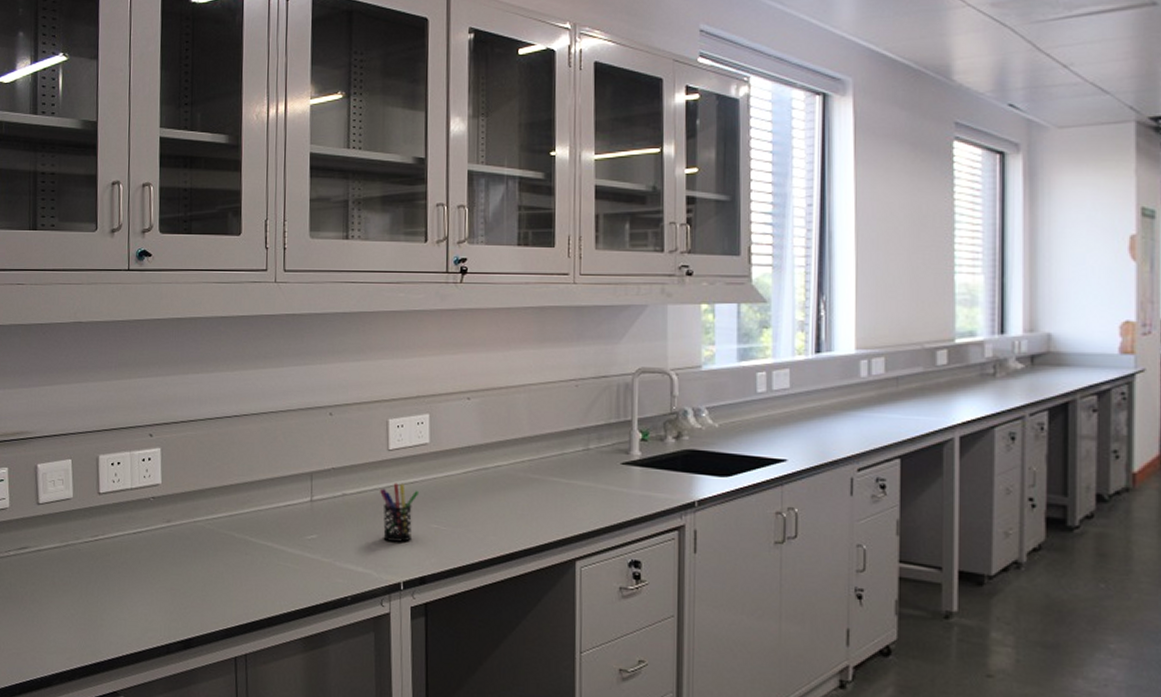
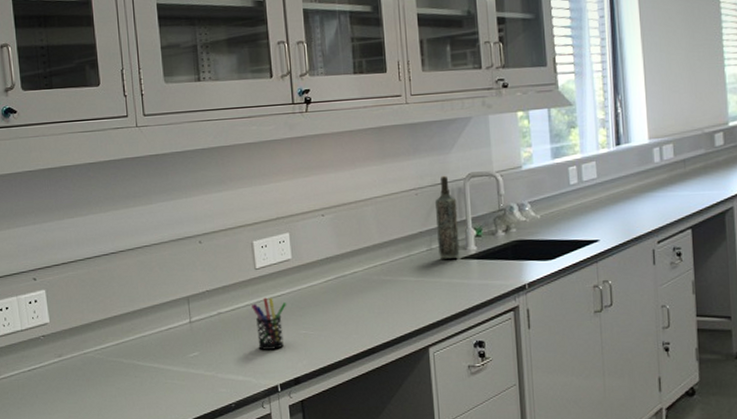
bottle: none [596,367,622,463] -> present [435,175,460,259]

